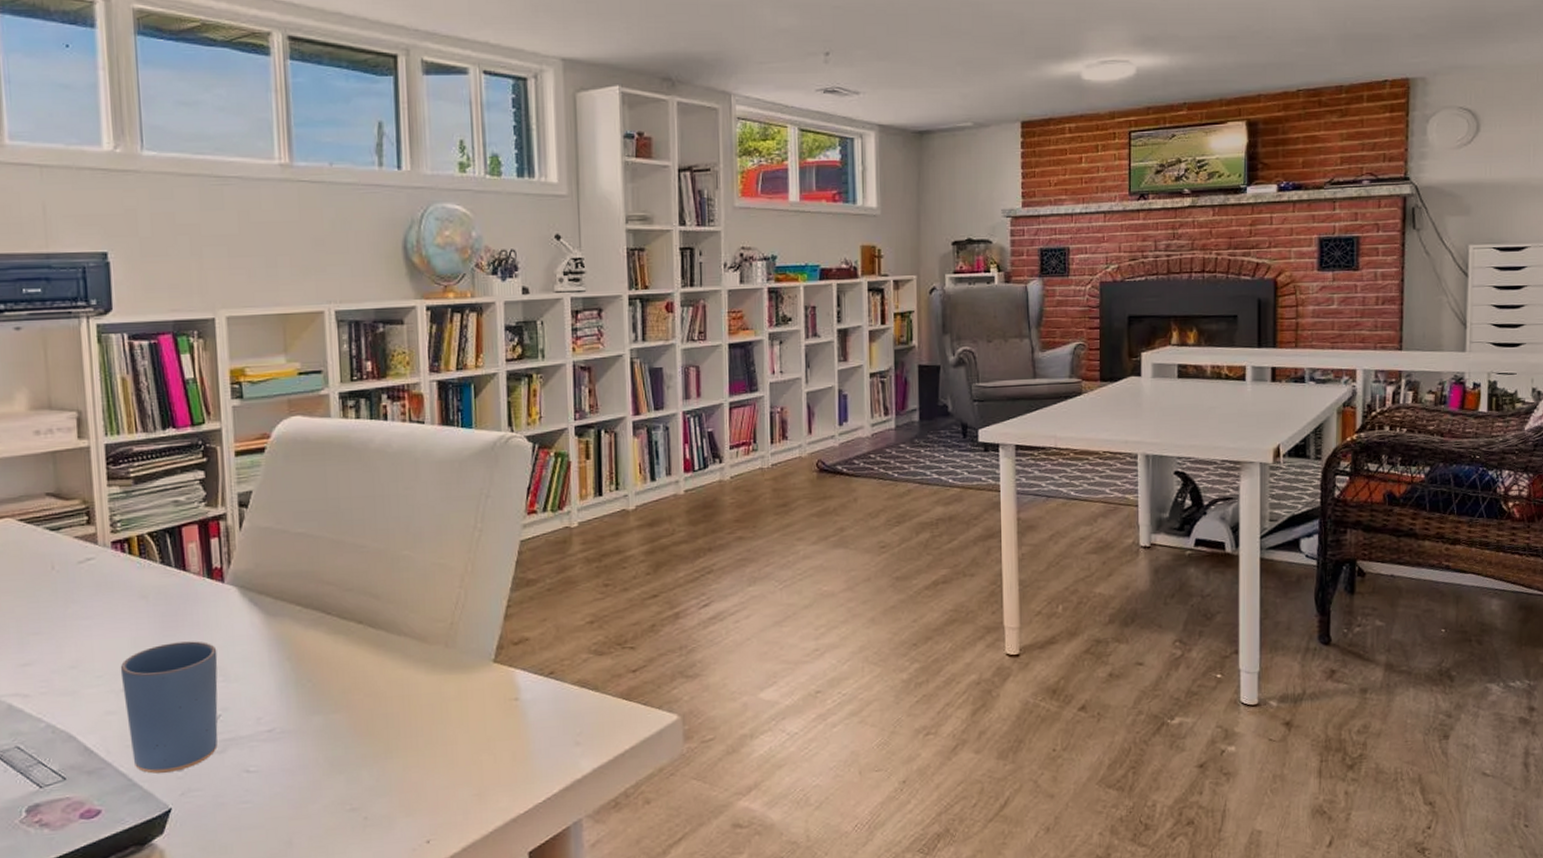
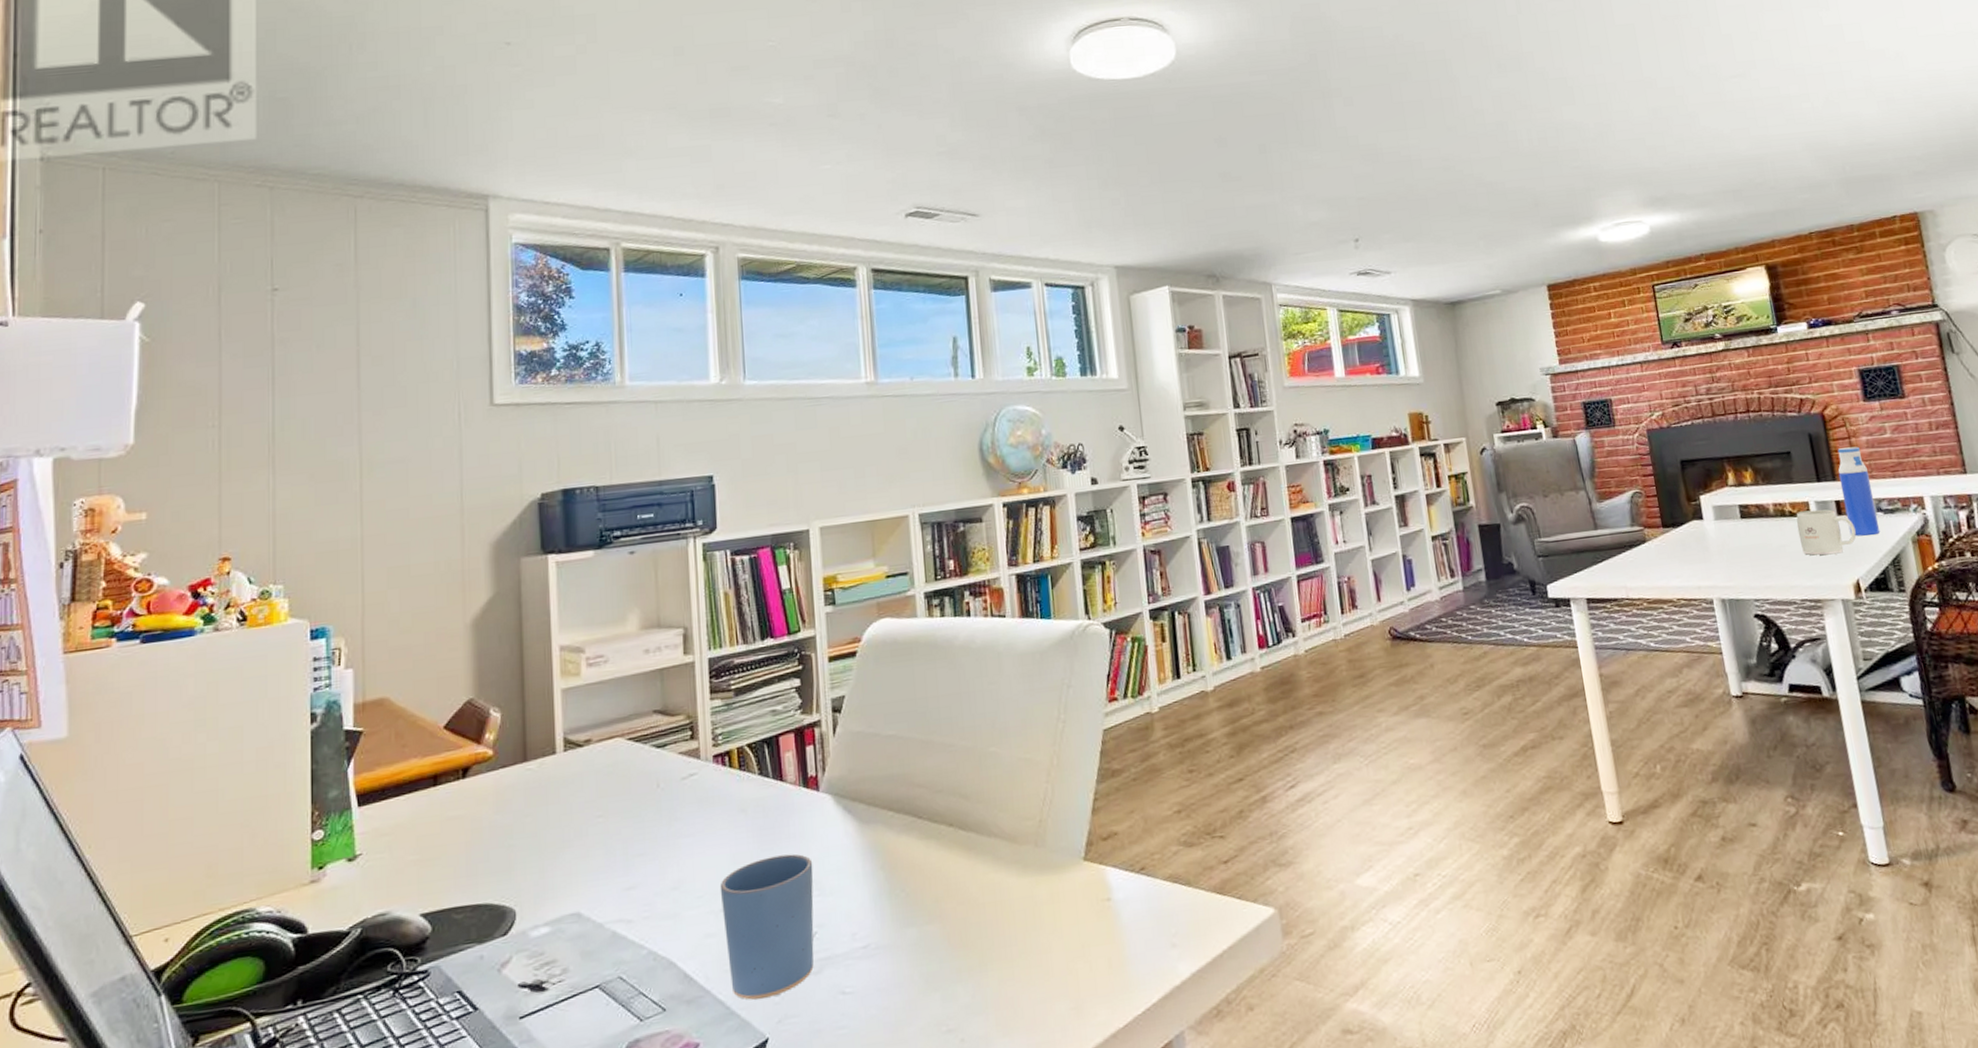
mug: none [1230,374,1285,420] -> present [1796,509,1856,556]
water bottle: none [1279,315,1309,404] -> present [1837,446,1880,537]

